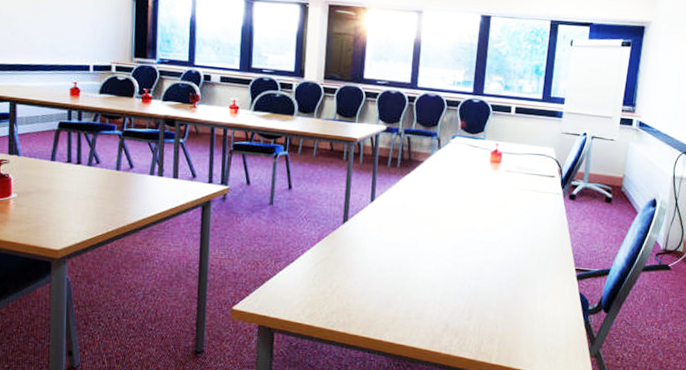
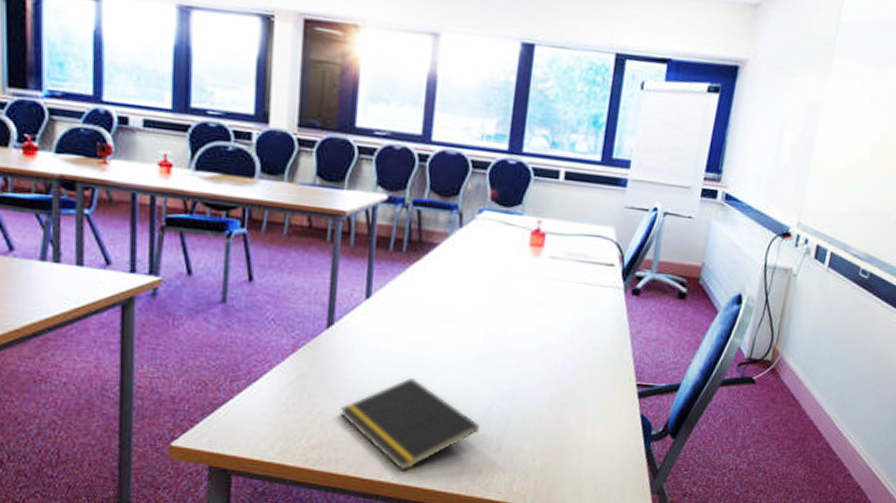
notepad: none [352,261,455,333] -> present [340,377,479,471]

